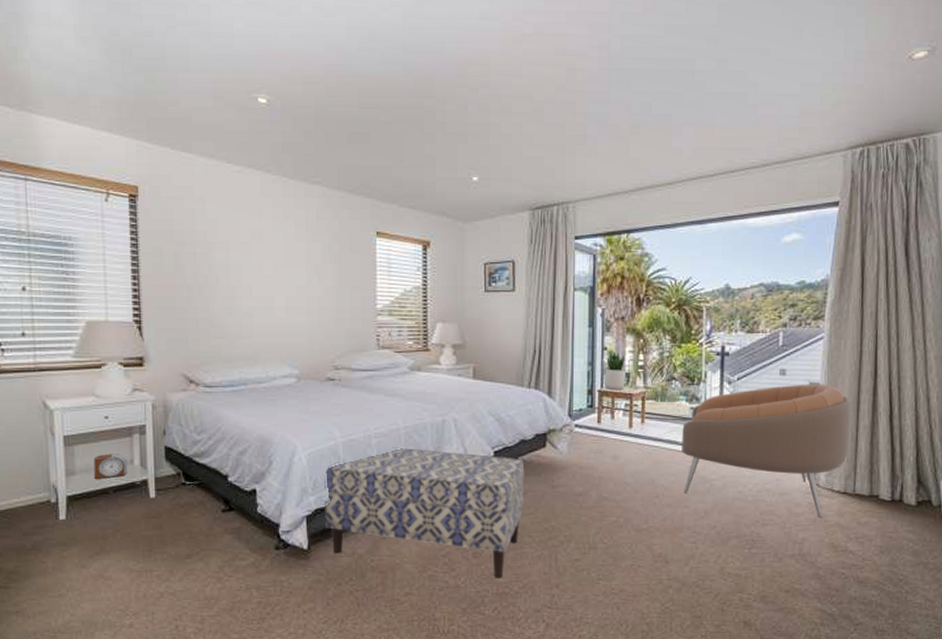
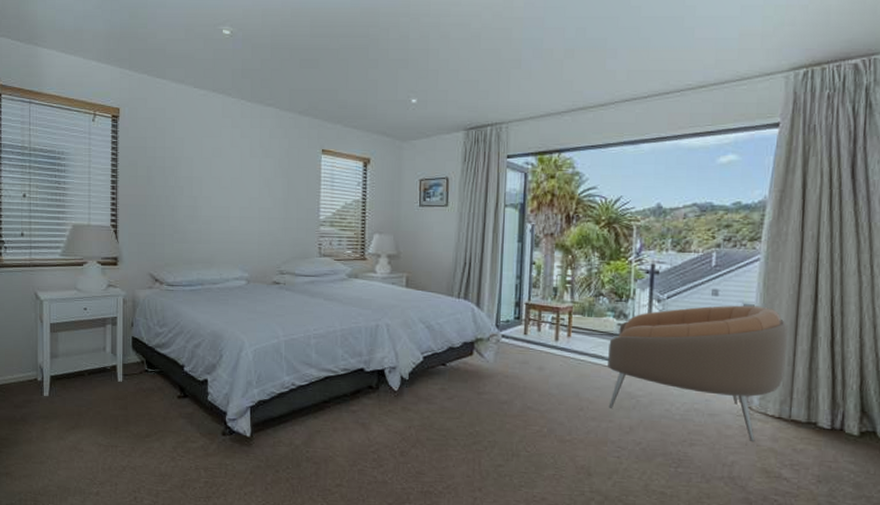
alarm clock: present [93,454,127,479] -> none [73,341,100,363]
bench: present [324,447,525,578] -> none [267,348,452,477]
planter: present [605,350,626,391] -> none [532,265,554,304]

